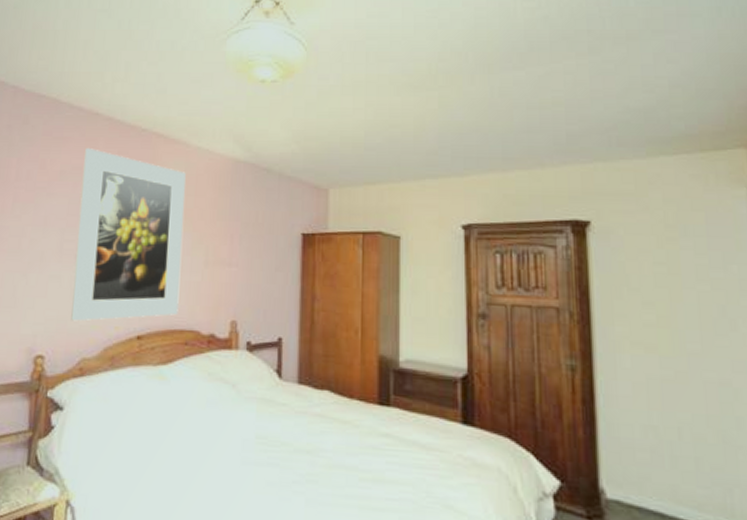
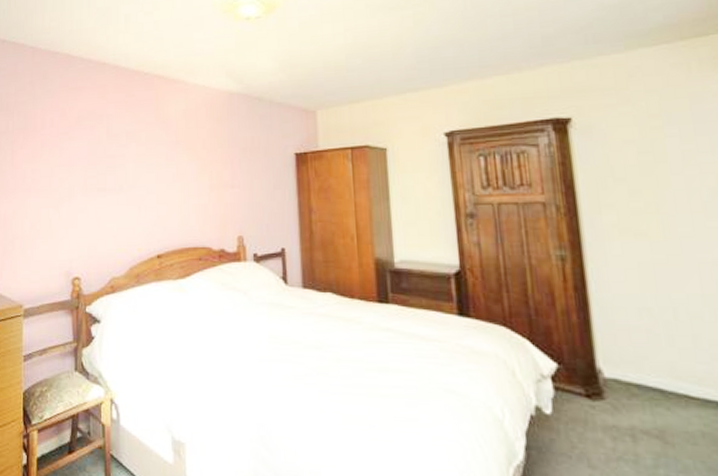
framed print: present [71,148,186,322] -> none [98,94,191,246]

